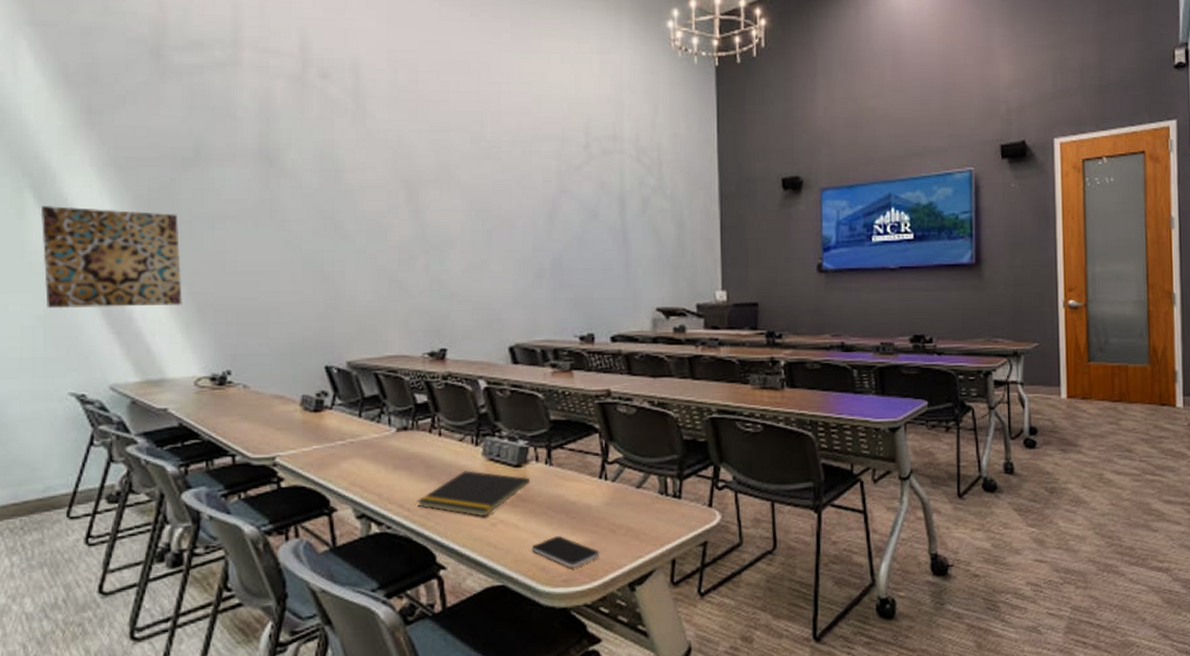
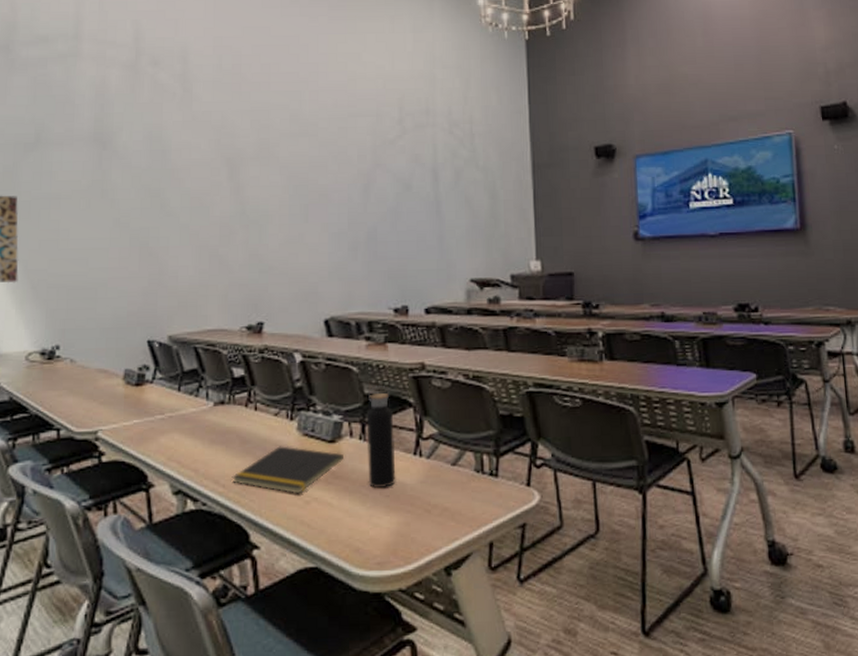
smartphone: present [531,536,601,568] -> none [345,515,416,550]
water bottle: none [552,412,582,511] -> present [366,386,396,489]

